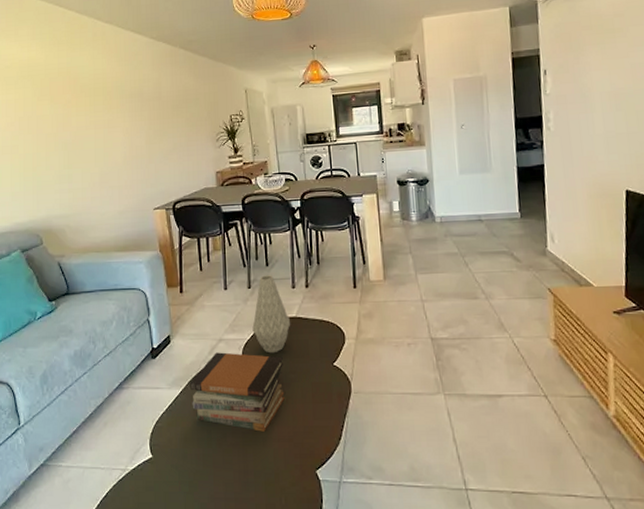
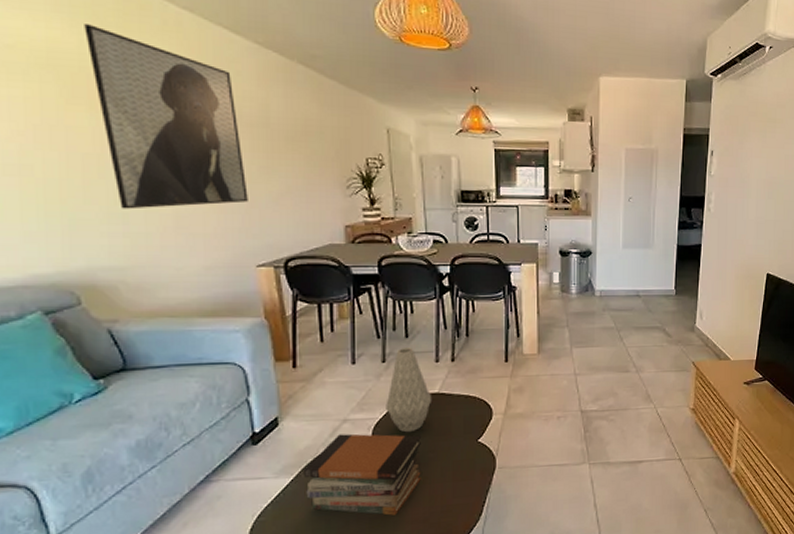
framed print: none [49,44,147,172] -> present [84,24,248,209]

